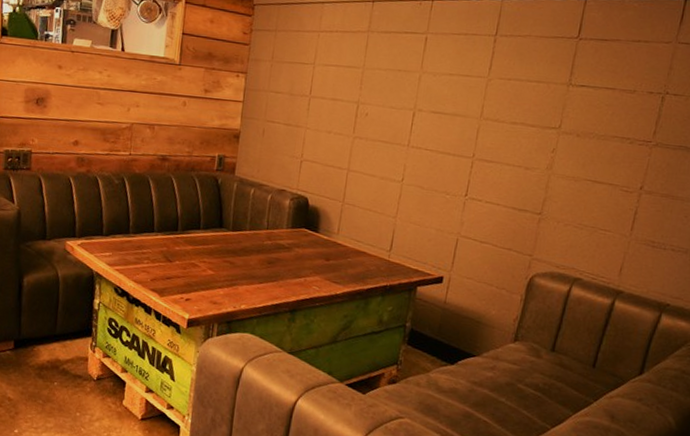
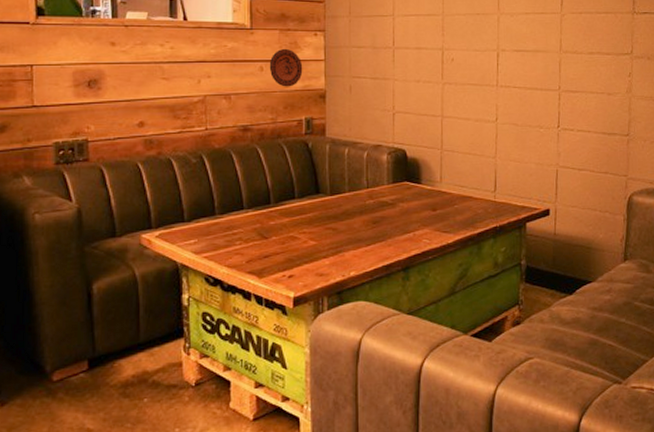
decorative plate: none [191,87,222,124] -> present [269,49,303,87]

